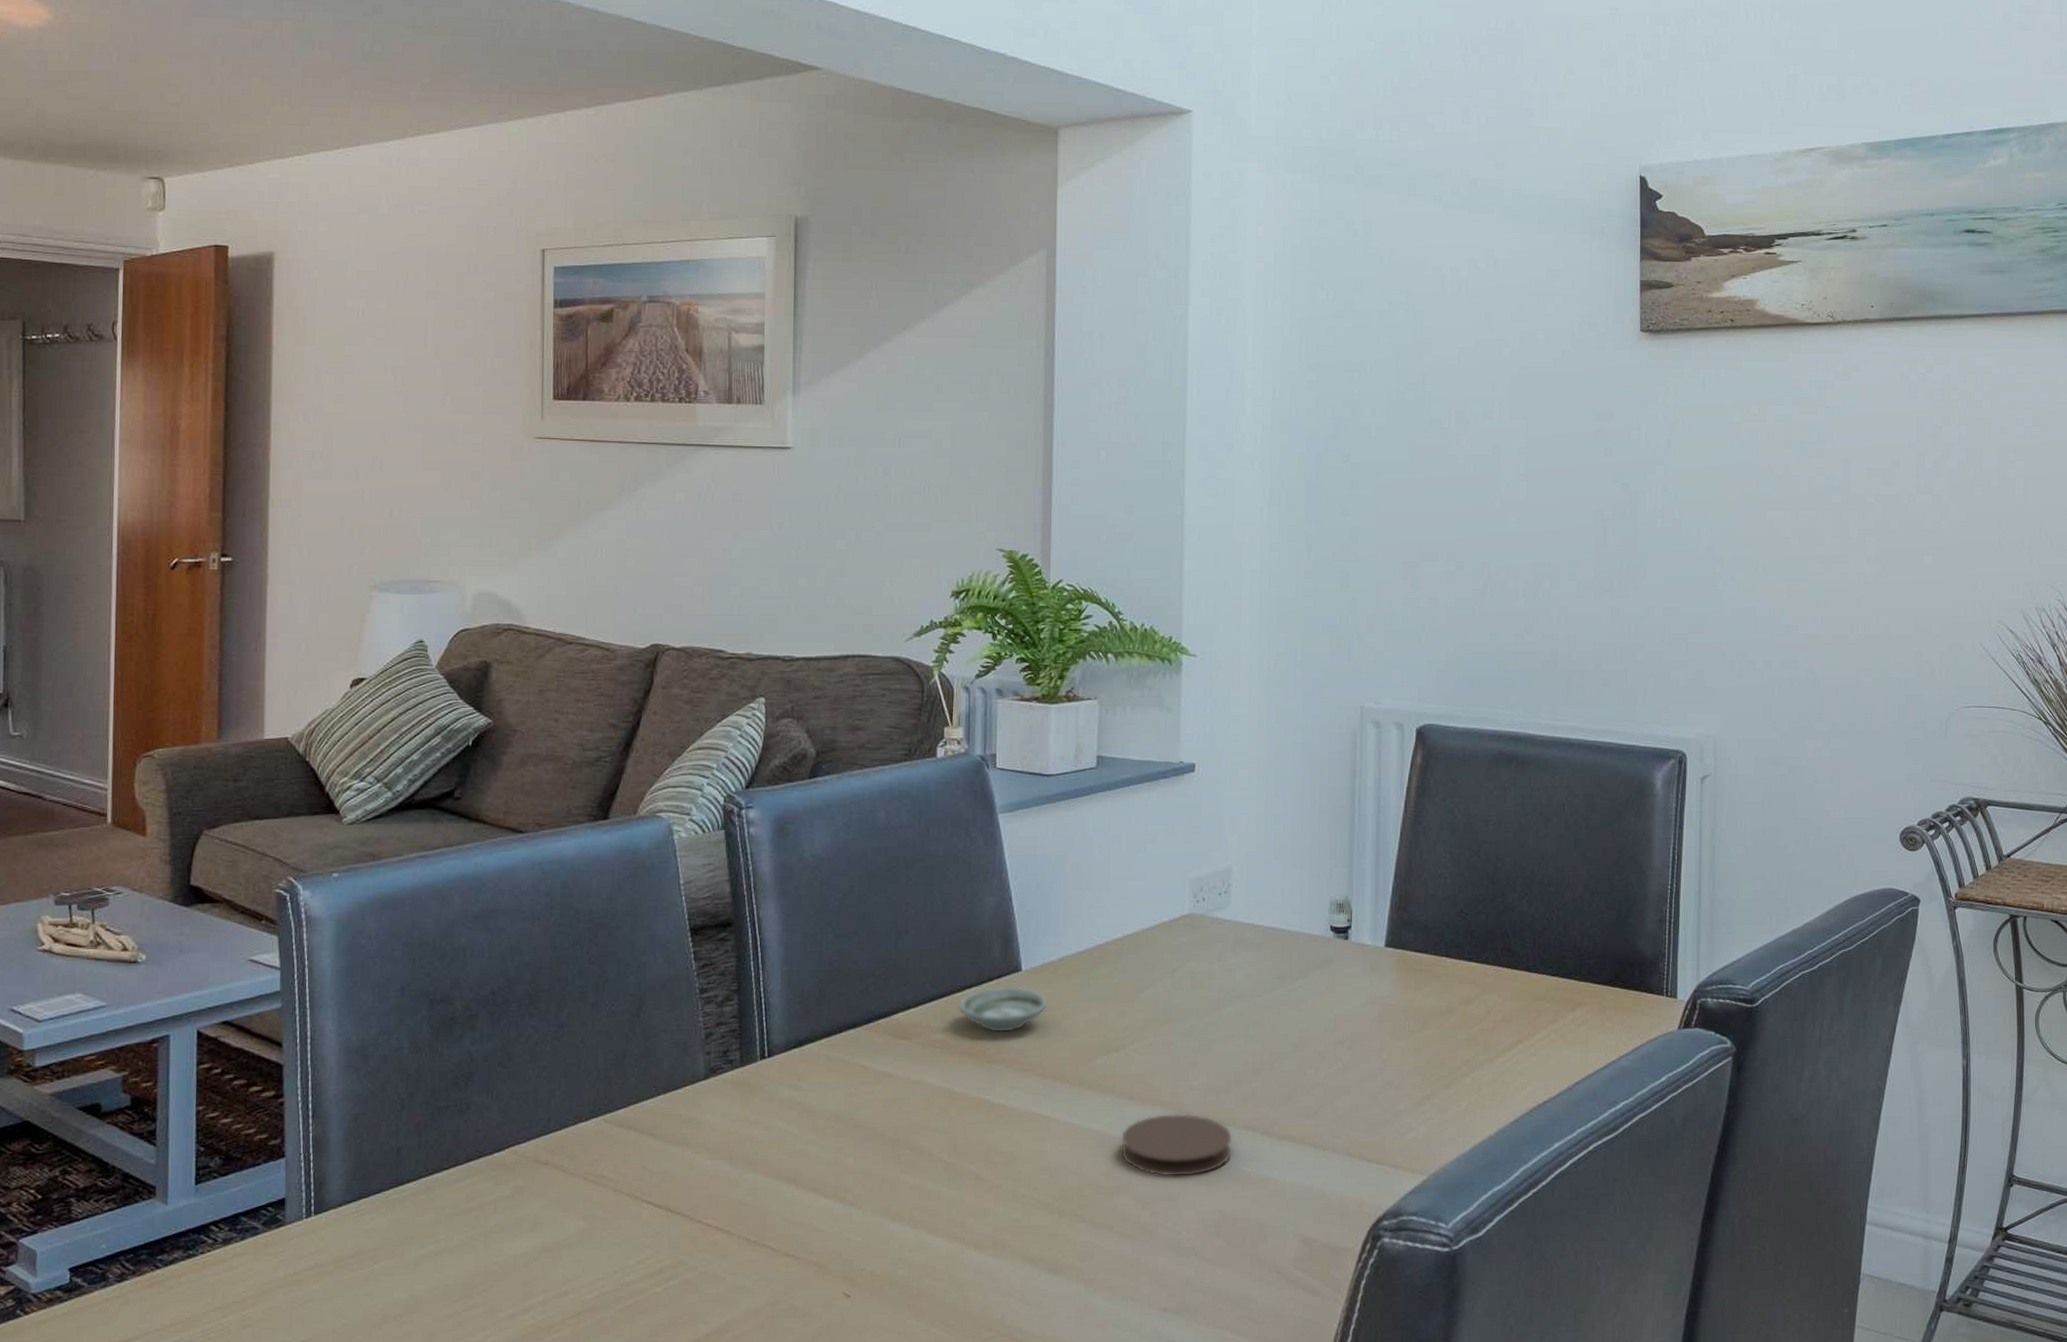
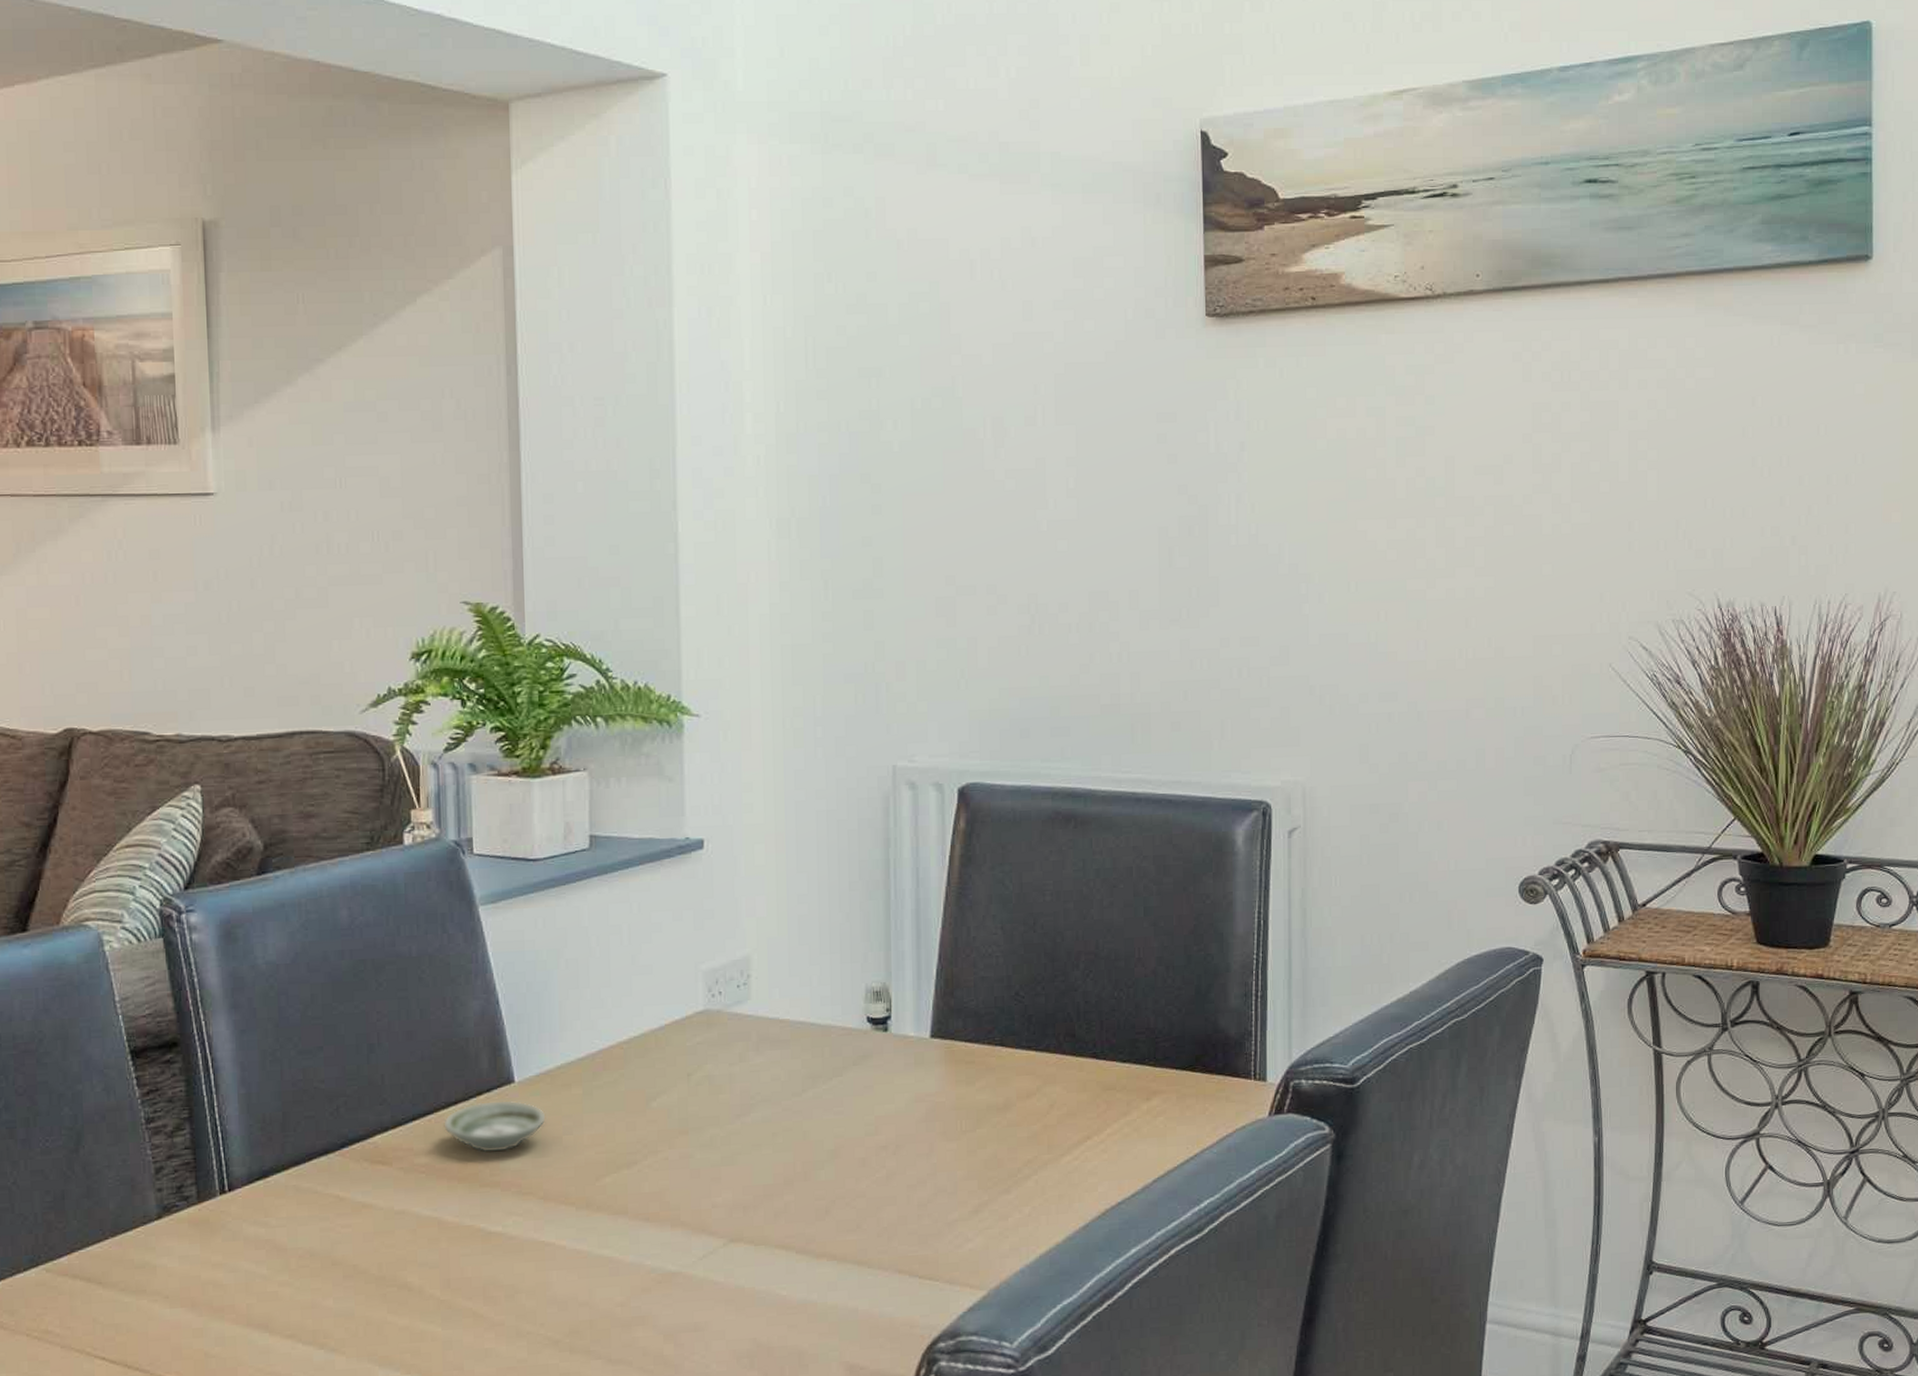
coaster: present [1120,1113,1233,1178] -> none [636,1233,765,1305]

